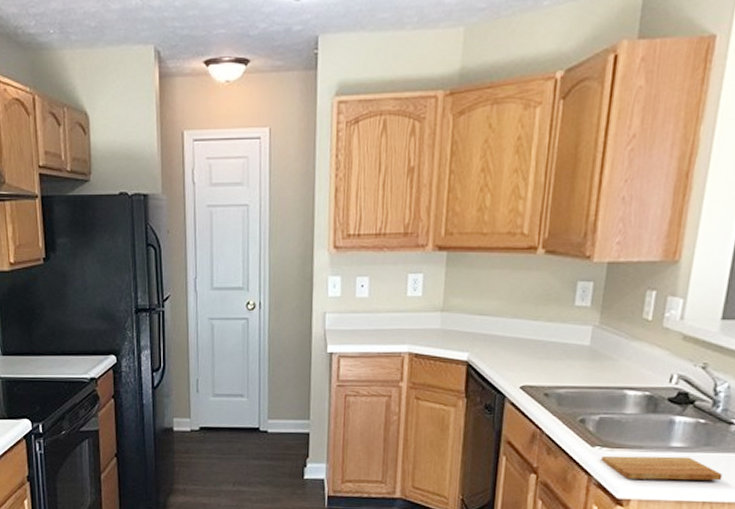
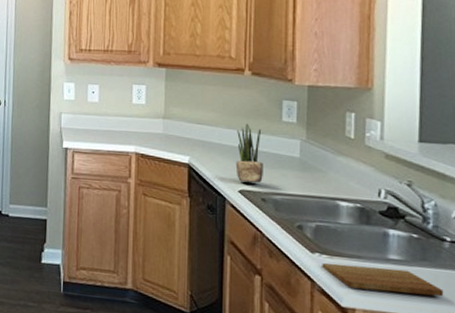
potted plant: none [518,311,550,377] -> present [235,123,263,183]

